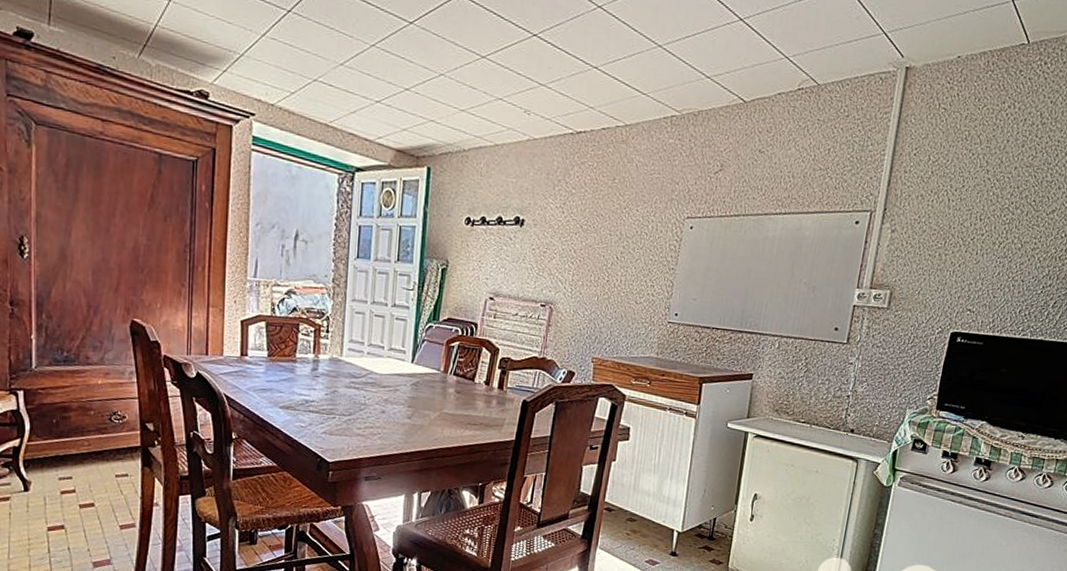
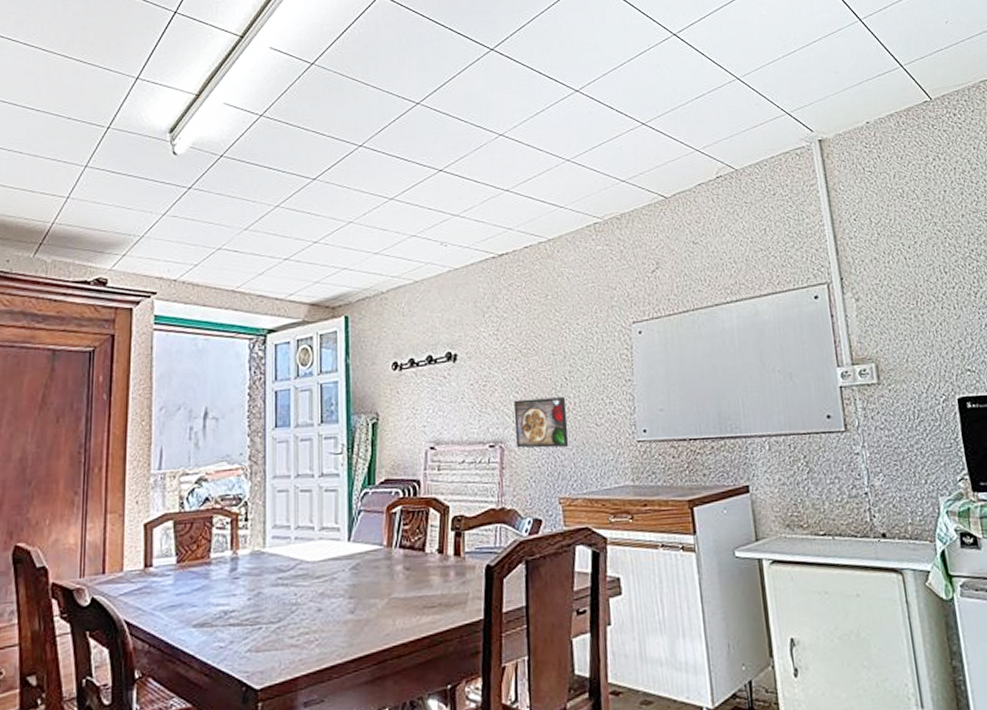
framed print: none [563,269,614,318] -> present [513,397,569,449]

